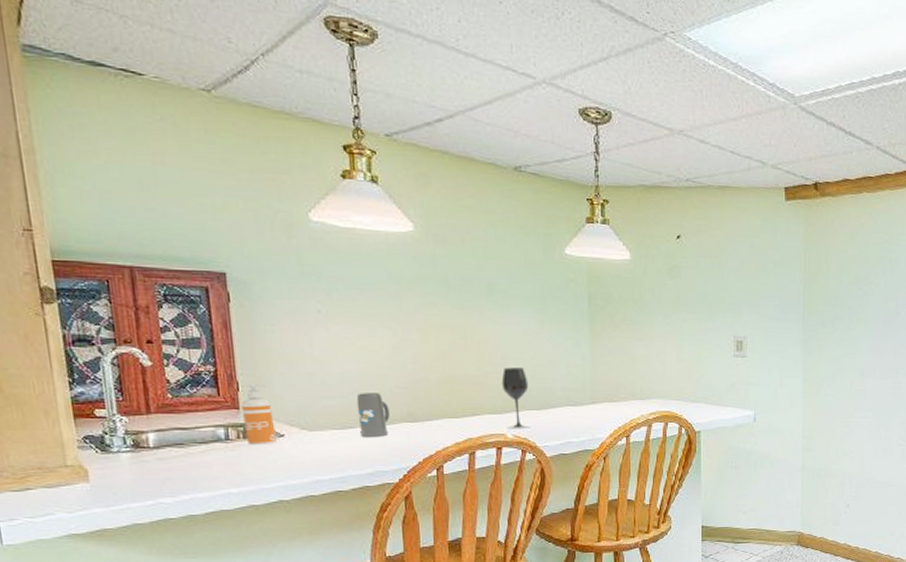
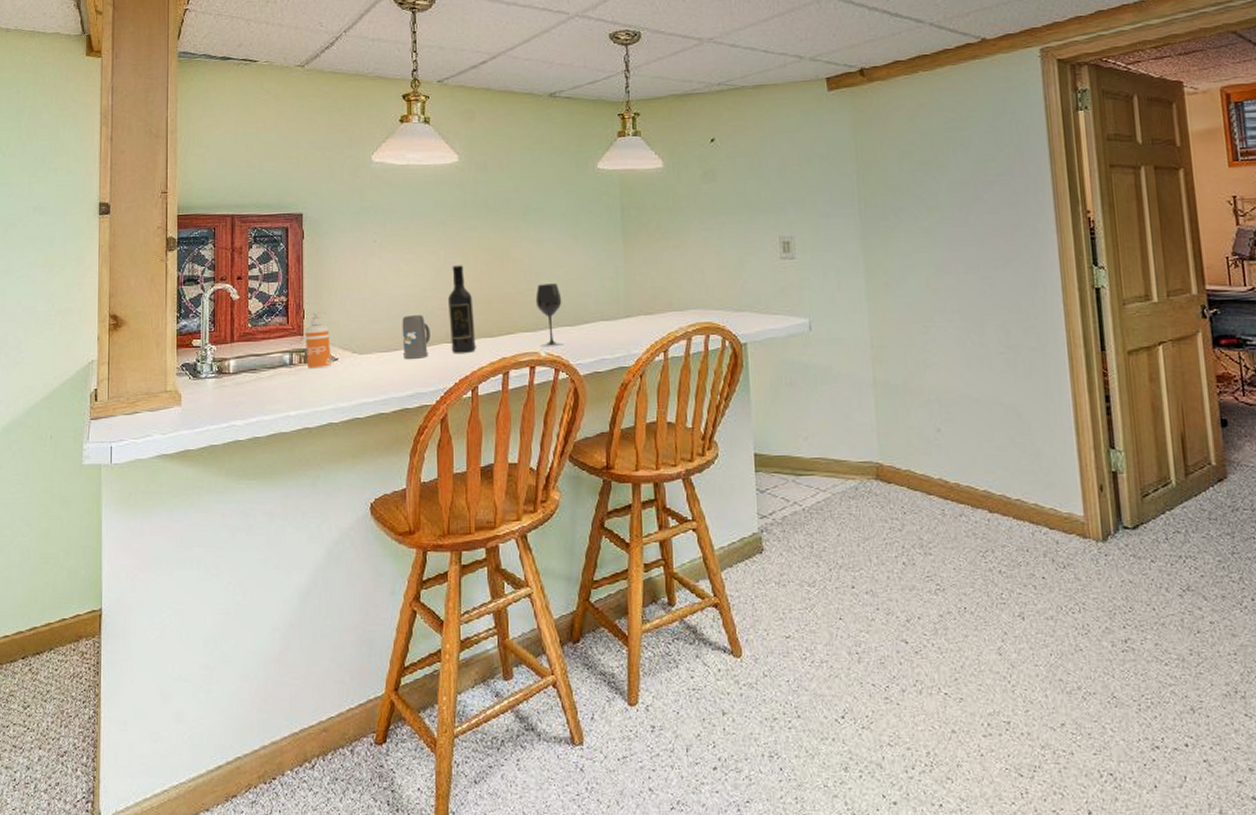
wine bottle: none [407,343,440,434] -> present [447,265,476,355]

